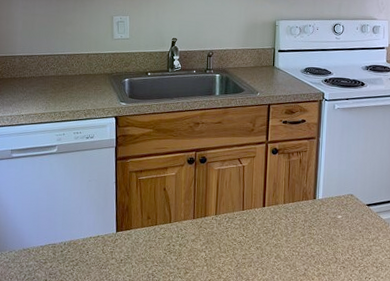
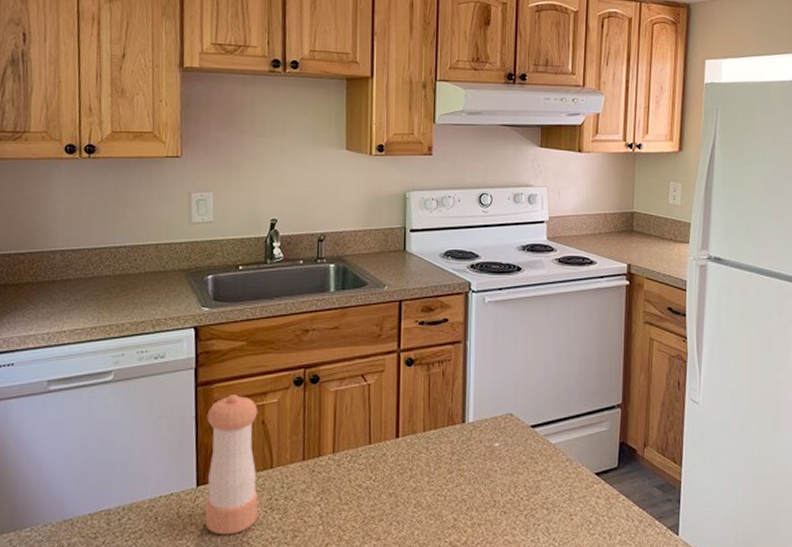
pepper shaker: none [122,168,161,268] -> present [205,395,258,535]

